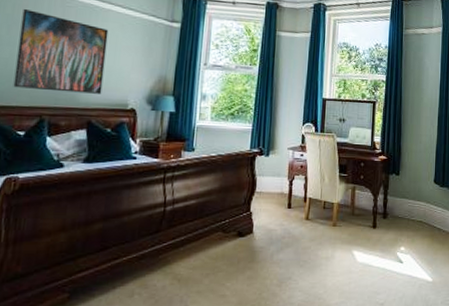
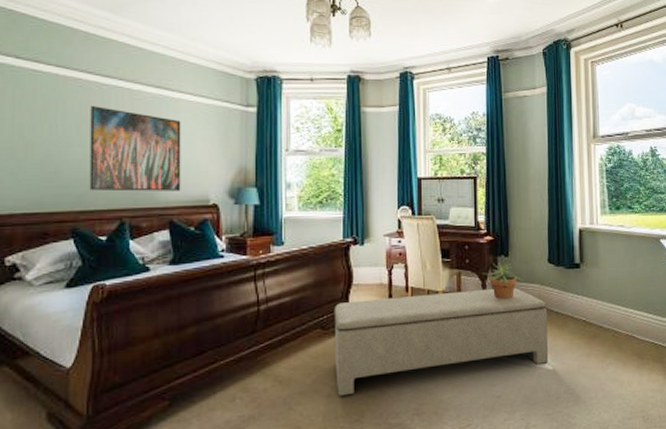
bench: none [232,203,431,297] -> present [334,288,549,396]
potted plant: none [375,180,411,214] -> present [482,263,523,300]

